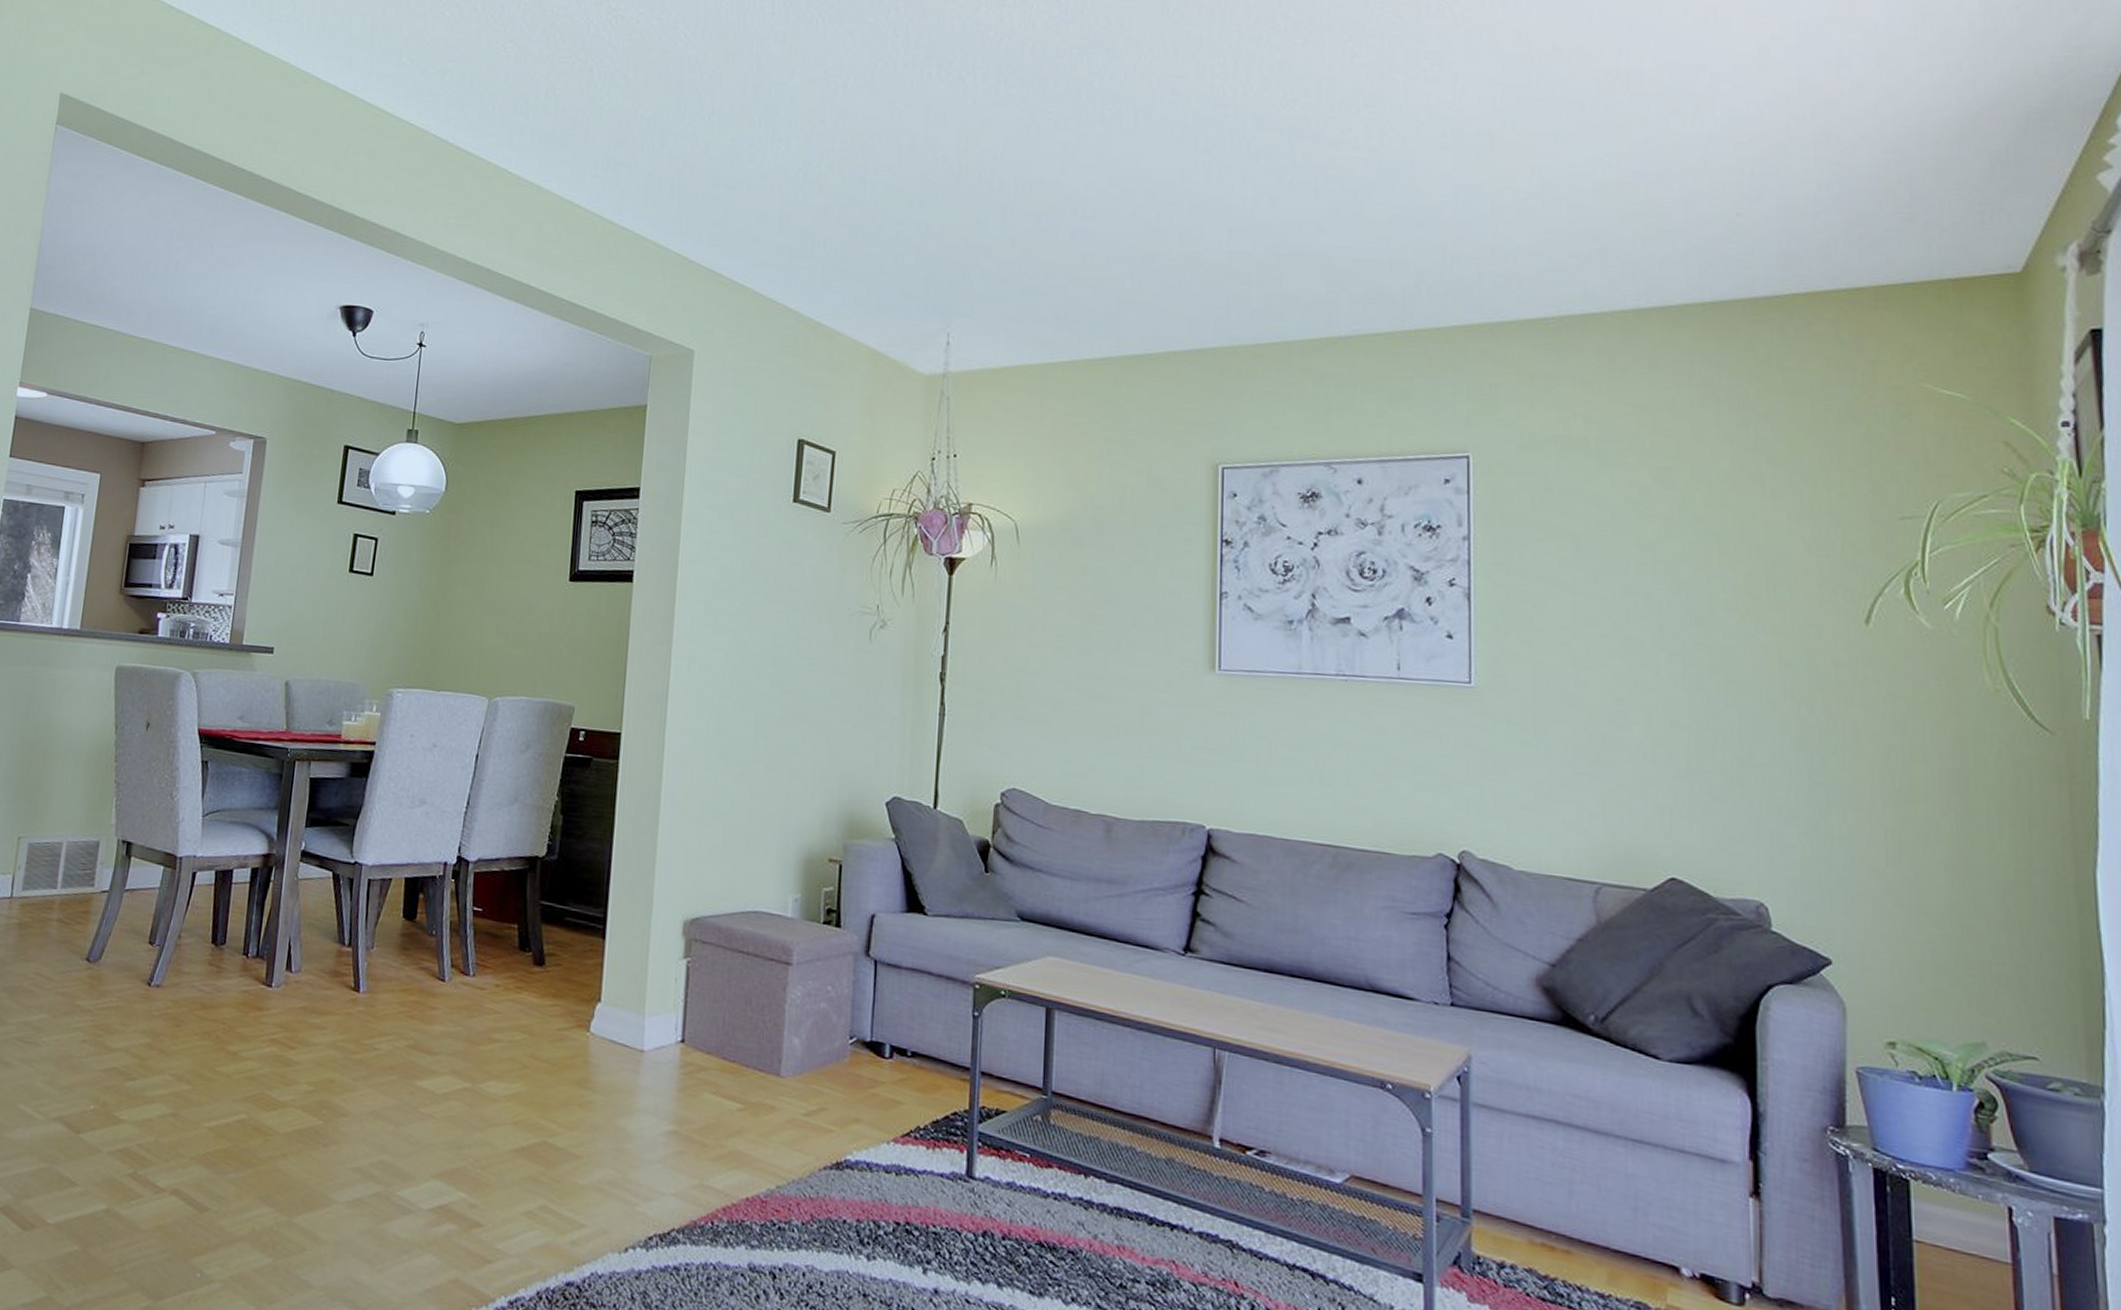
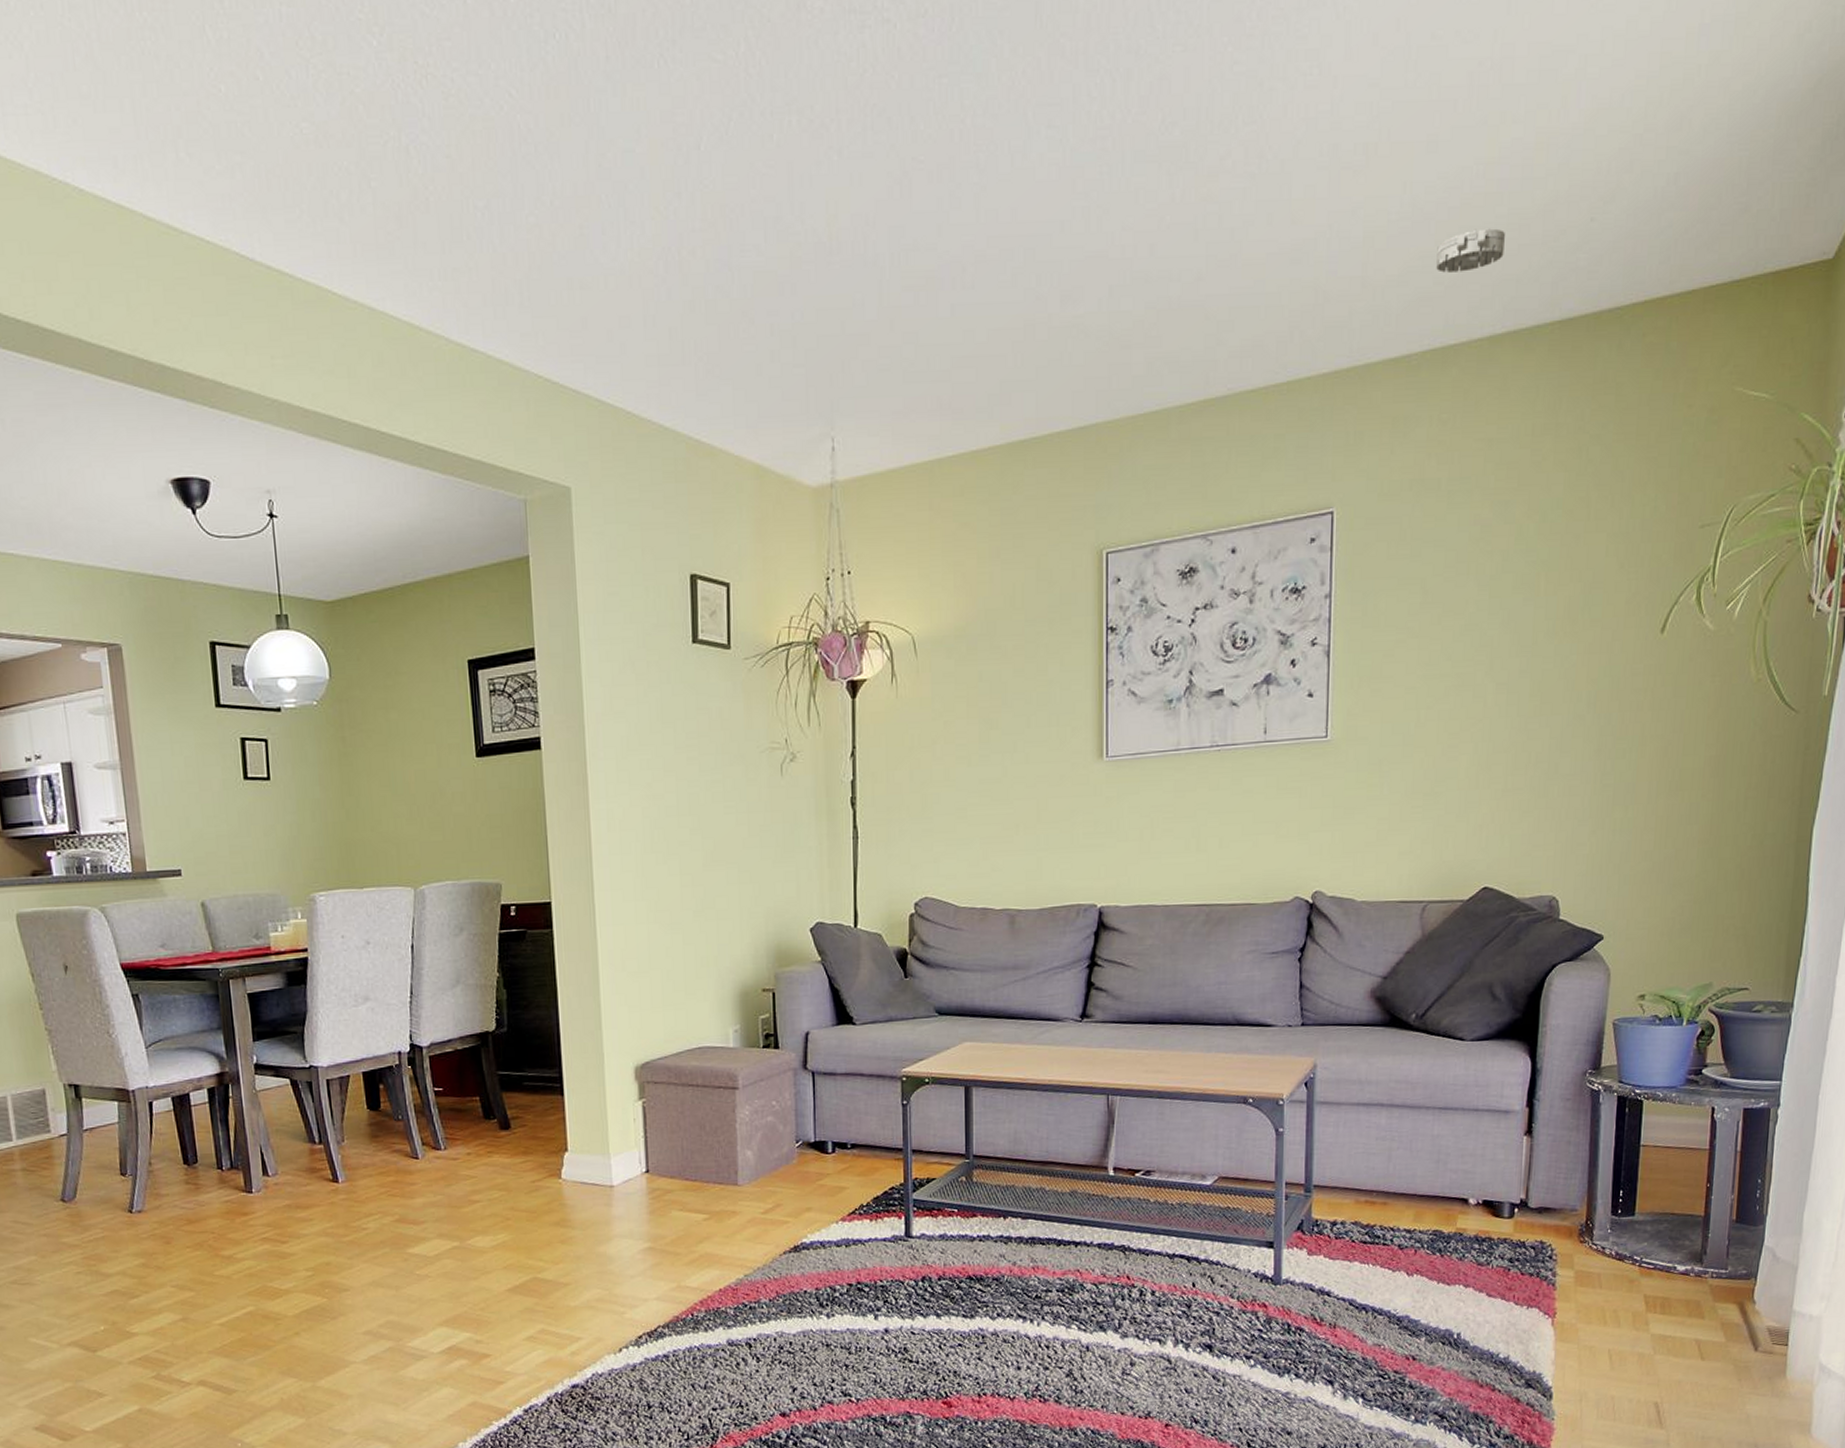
smoke detector: none [1571,212,1644,249] -> present [1436,228,1505,273]

